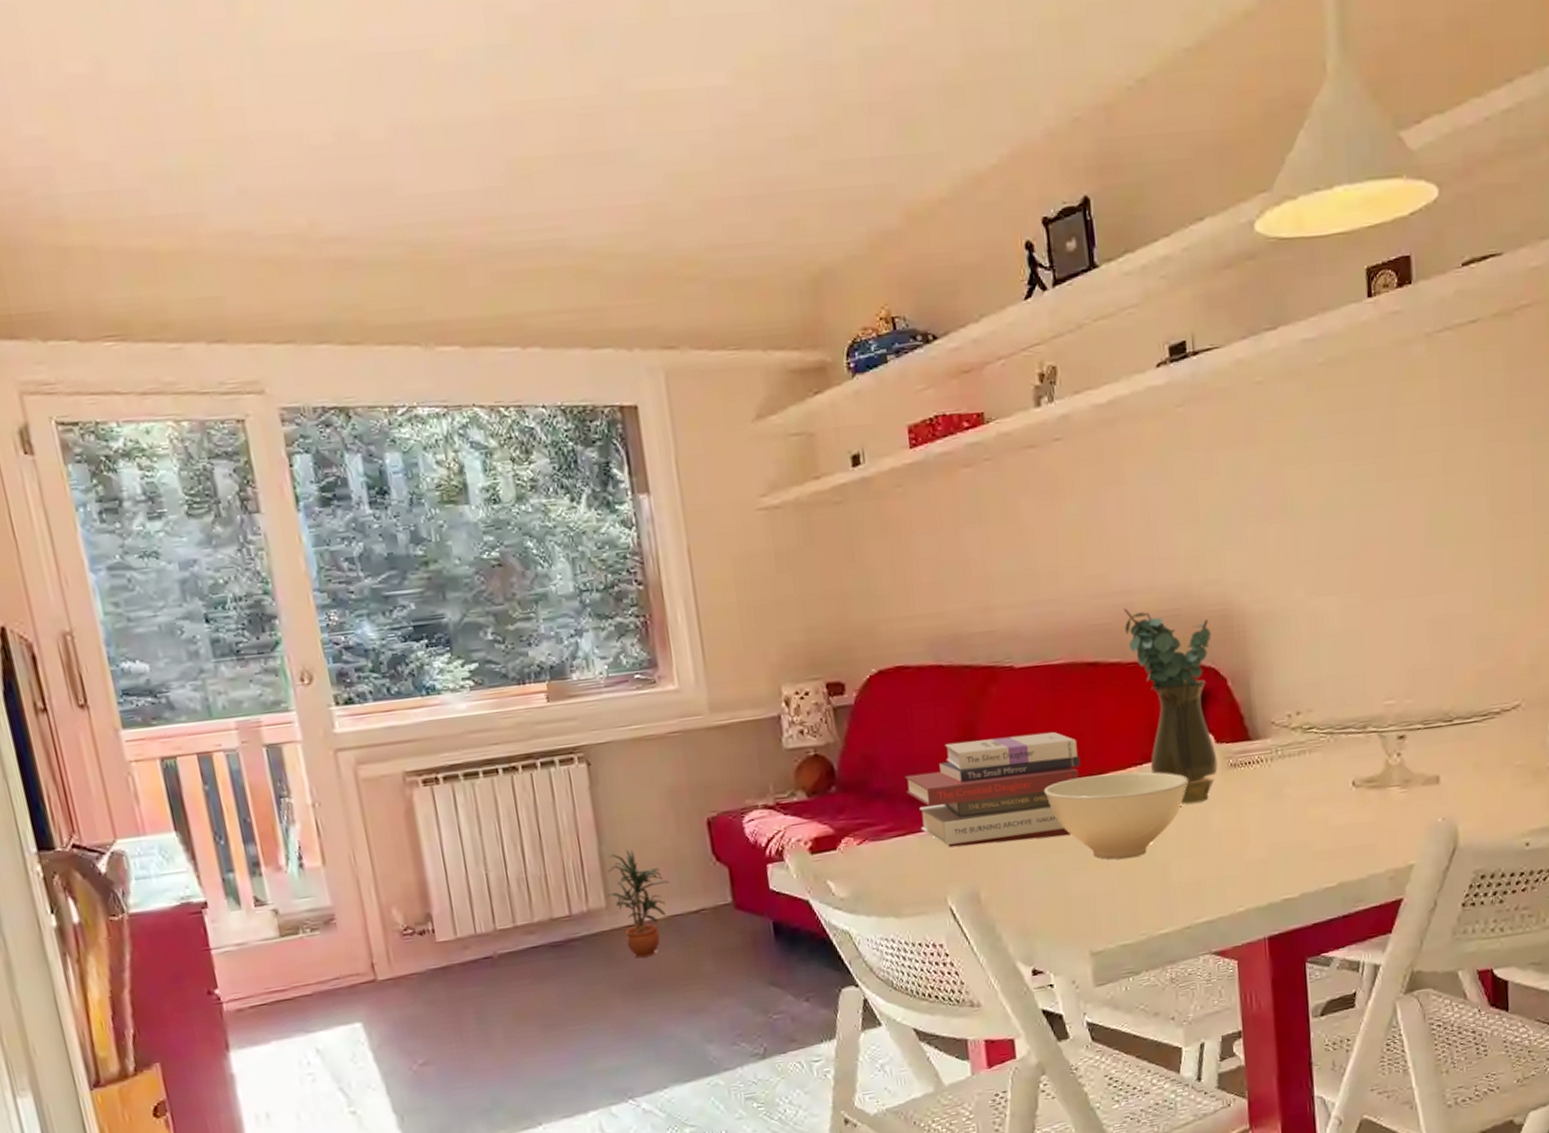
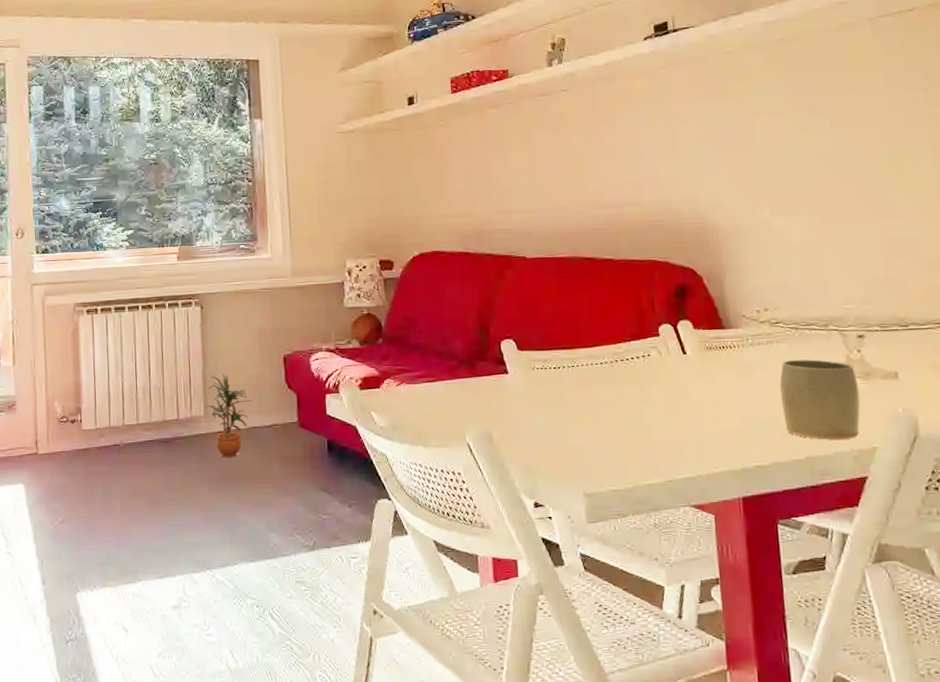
books: present [905,732,1081,848] -> none [436,310,579,395]
bowl: present [1043,772,1188,860] -> none [547,346,670,418]
vase: present [1123,608,1218,804] -> none [615,217,696,377]
mug: none [1311,768,1398,862] -> present [779,359,861,440]

